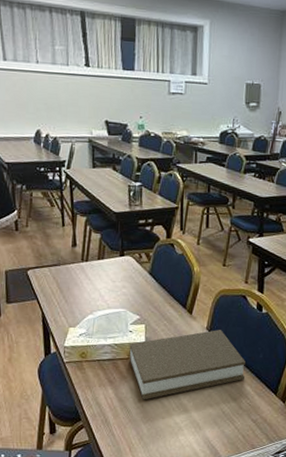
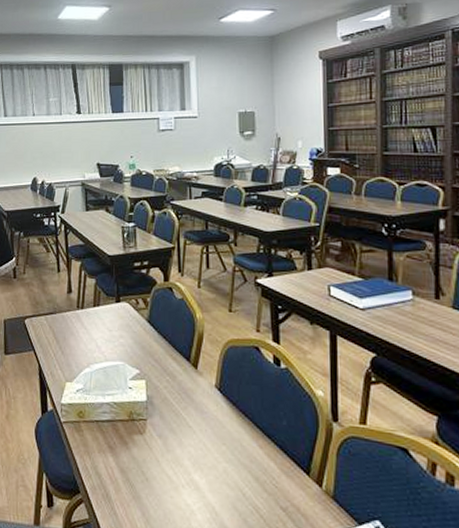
book: present [129,330,246,400] -> none [129,388,267,473]

